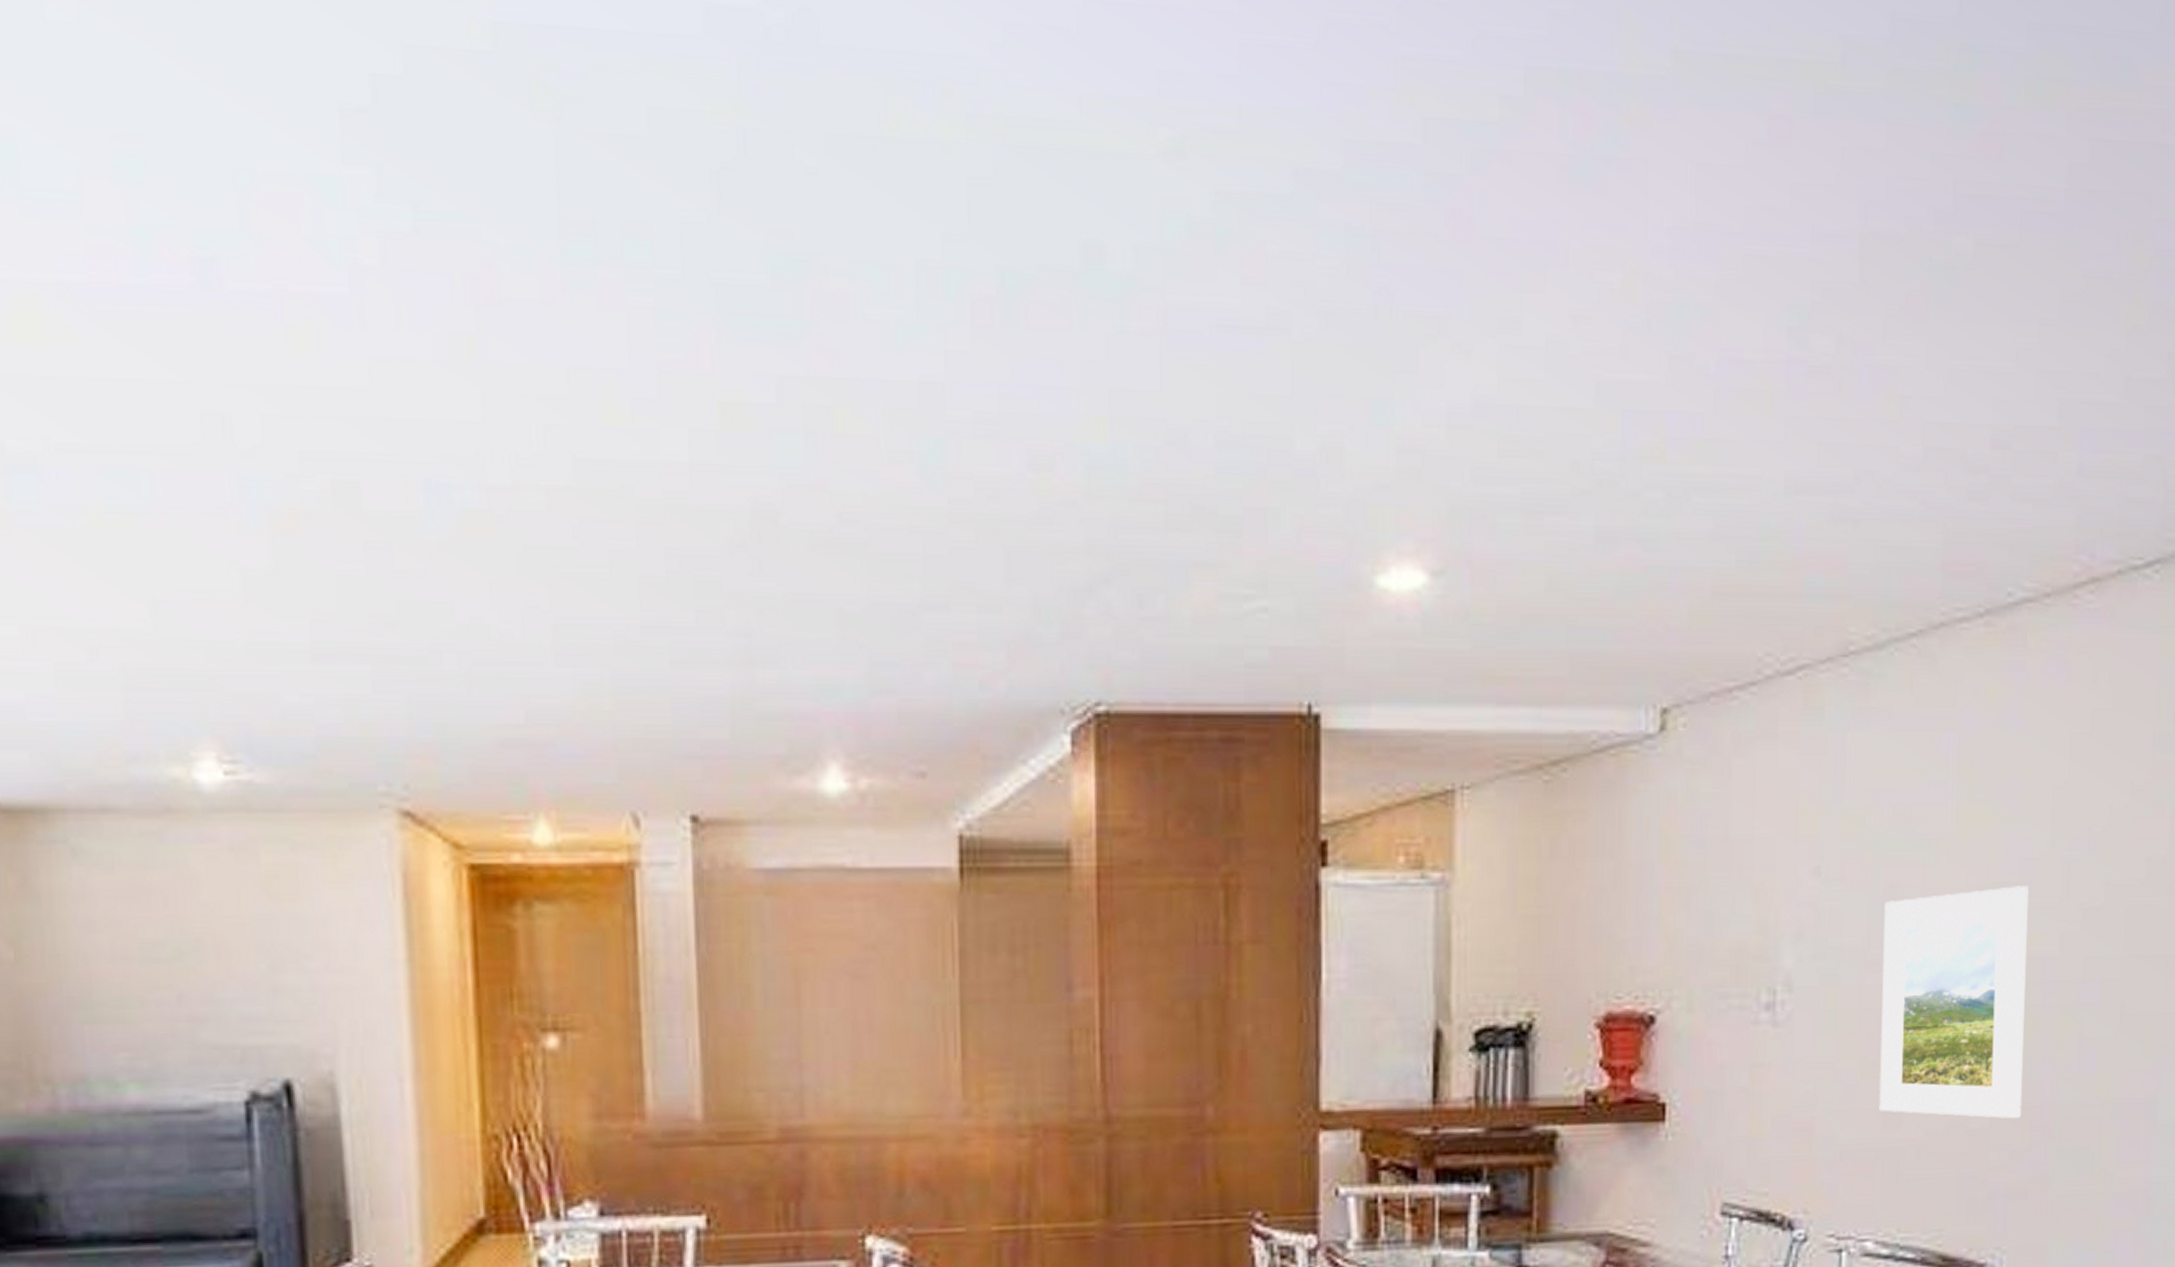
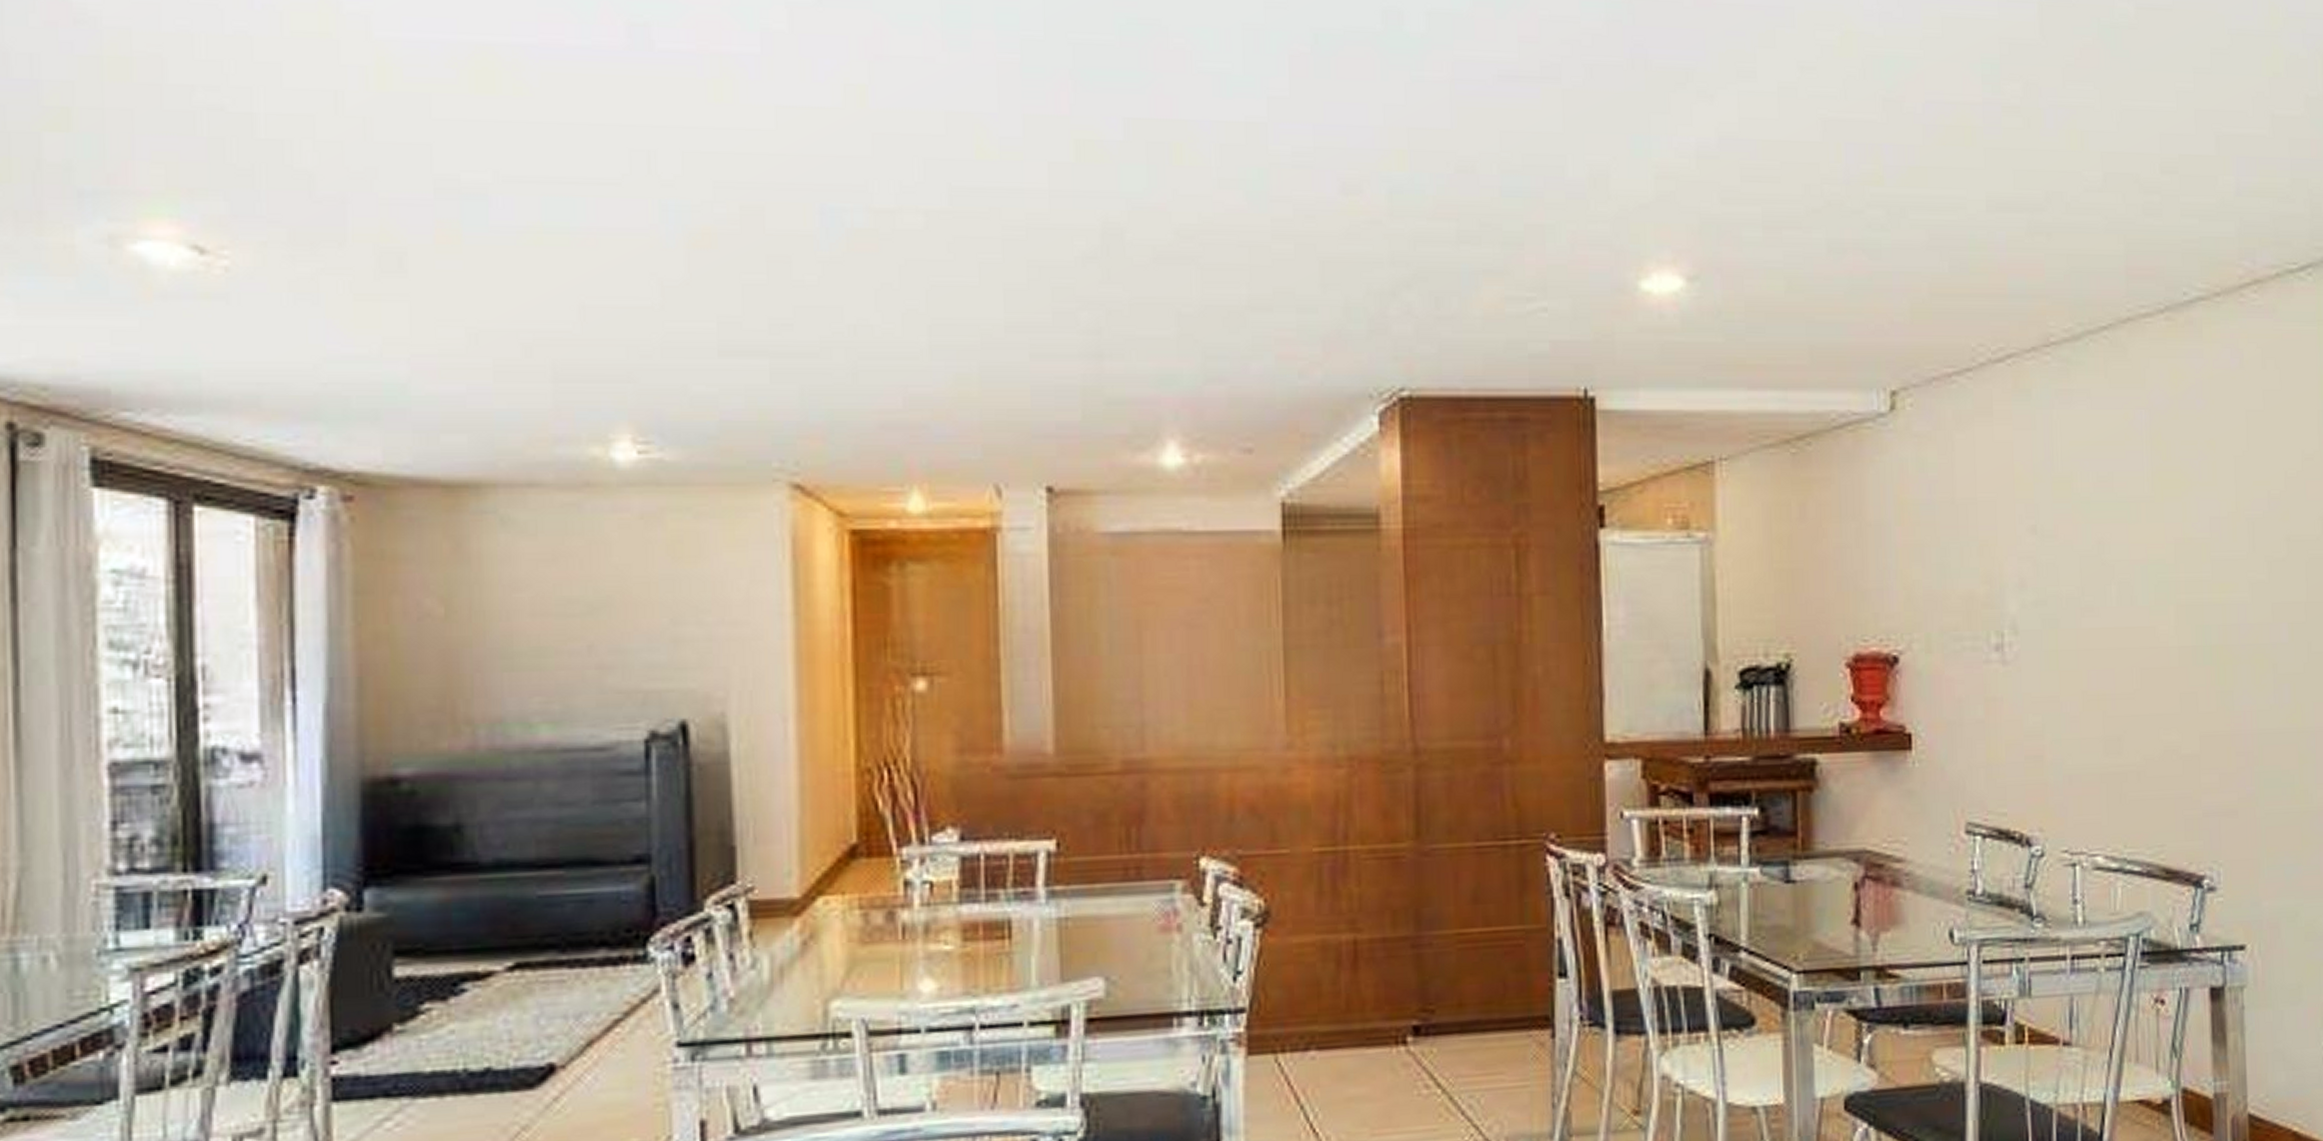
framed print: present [1879,886,2029,1119] -> none [2094,541,2228,746]

